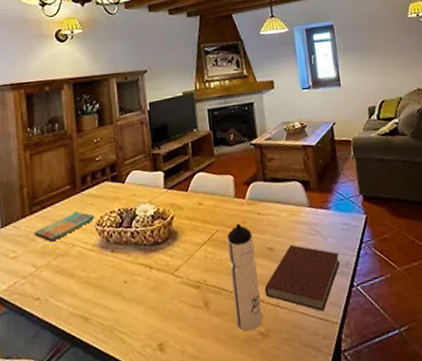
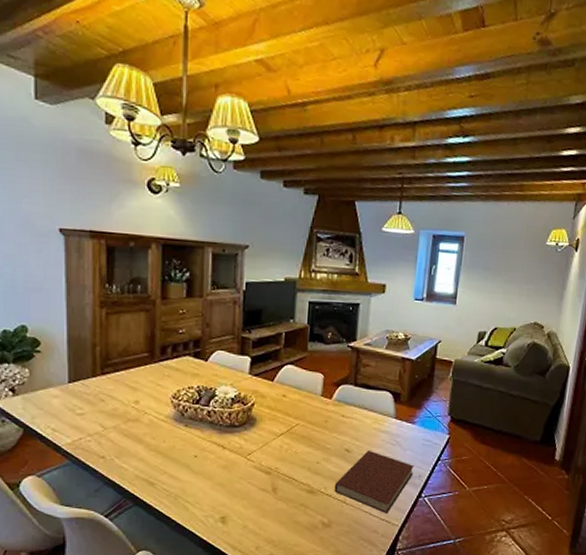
dish towel: present [34,211,95,242] -> none [104,380,172,406]
water bottle: present [226,223,263,331] -> none [301,421,333,519]

